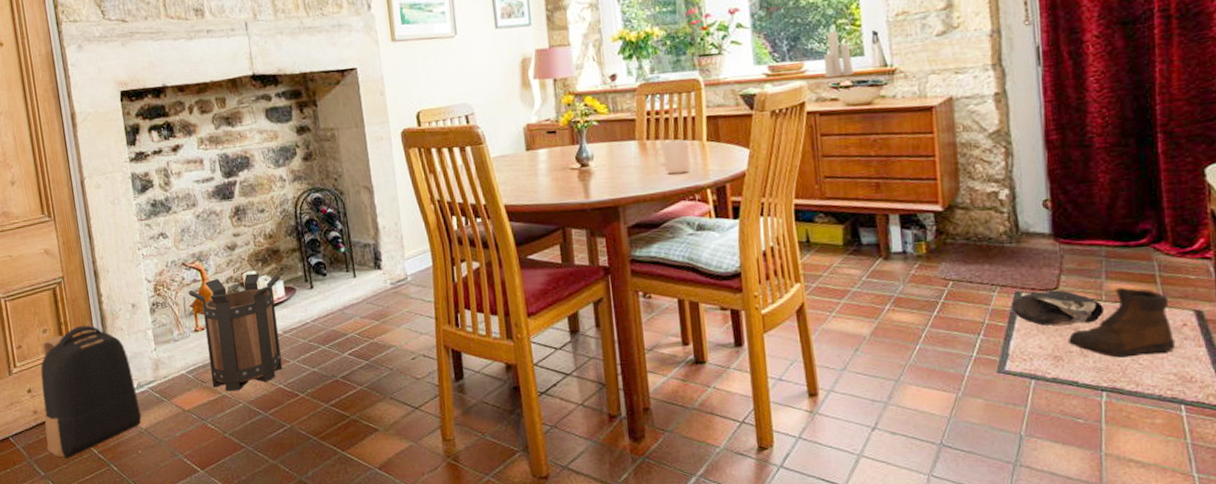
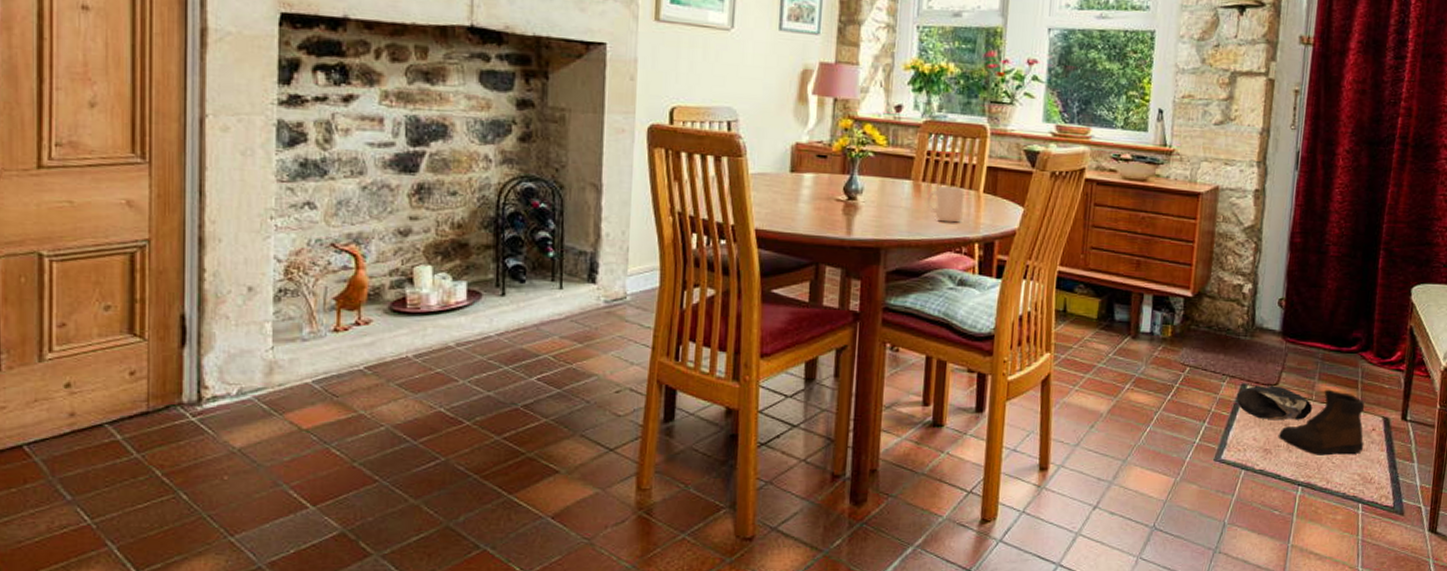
backpack: present [40,325,142,459] -> none [83,306,237,480]
decorative basket: present [188,273,283,392] -> none [333,268,464,411]
candle: present [823,26,854,79] -> none [1107,96,1136,150]

